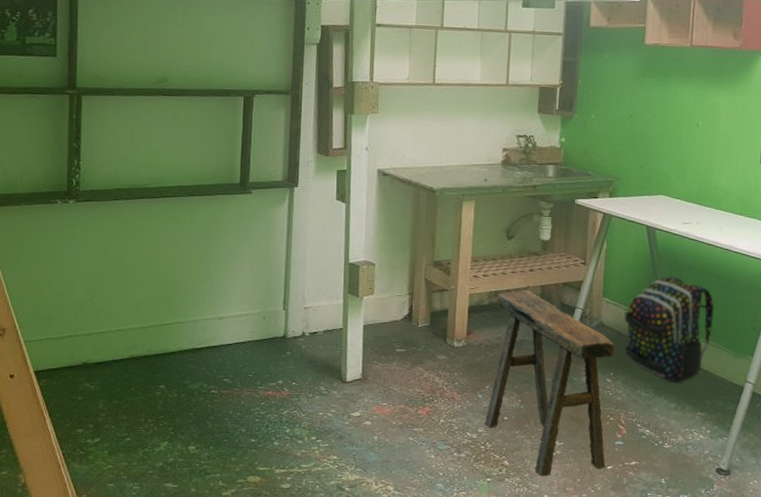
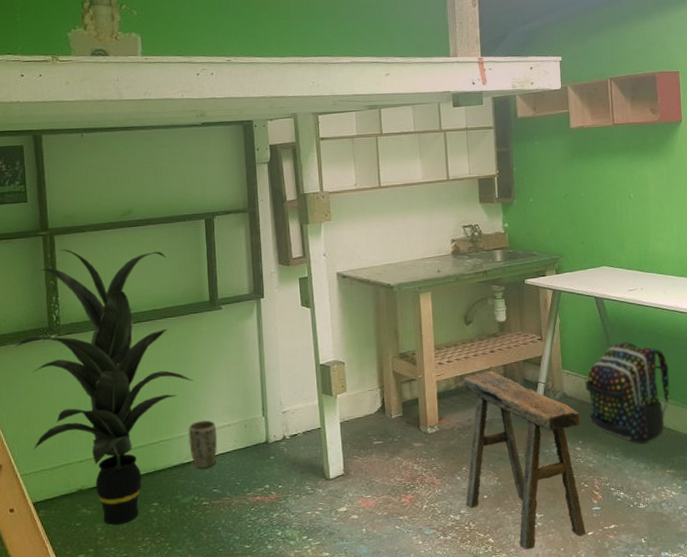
indoor plant: none [30,111,214,404] -> present [15,249,193,525]
plant pot: none [203,306,234,355] -> present [188,420,218,468]

